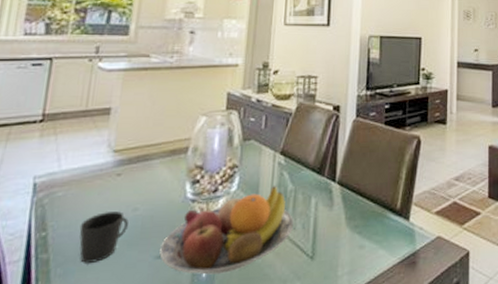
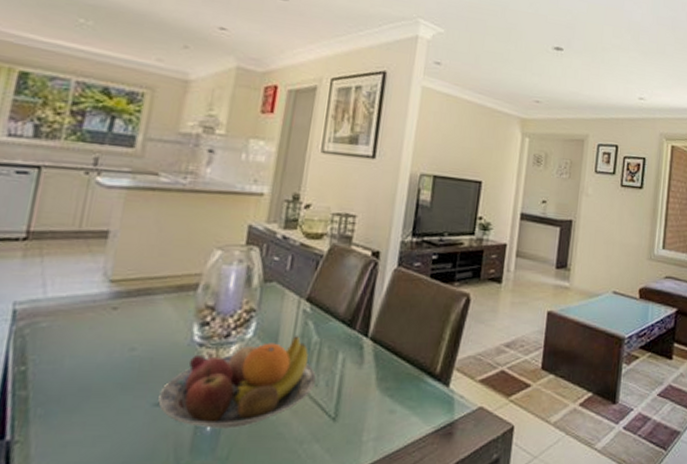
cup: present [79,211,129,263] -> none [64,349,124,405]

